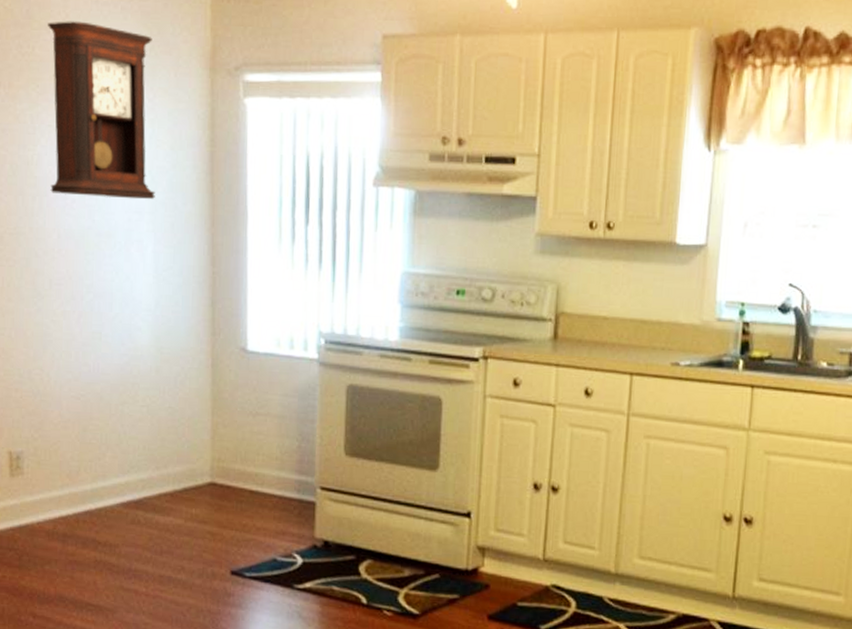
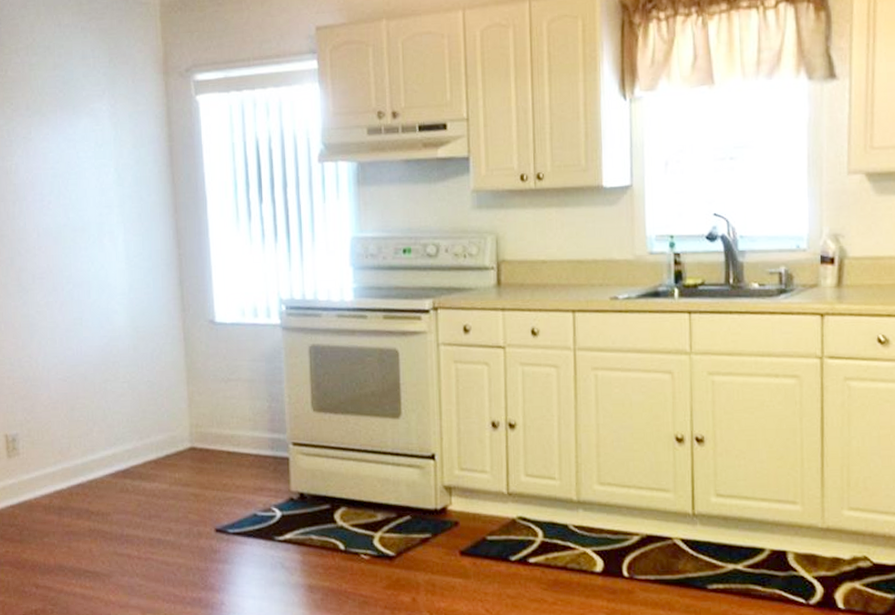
pendulum clock: present [48,21,155,200] -> none [18,43,122,198]

